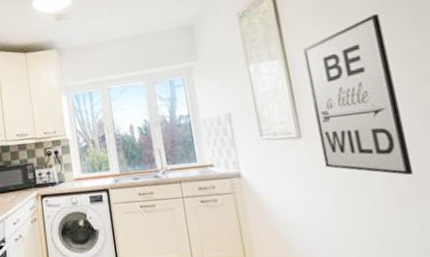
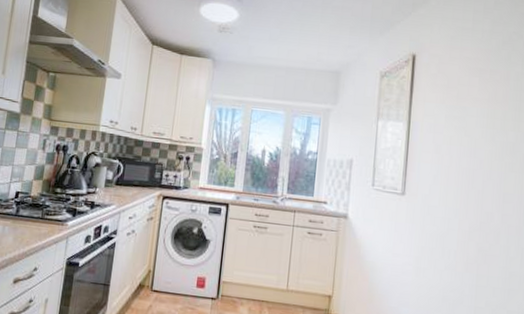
wall art: present [303,13,414,175] -> none [417,104,490,245]

